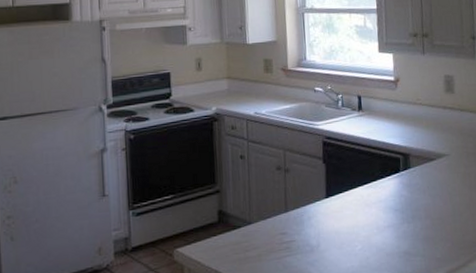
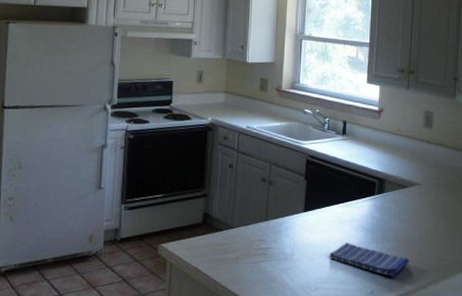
dish towel: none [358,225,446,259] -> present [329,242,410,277]

